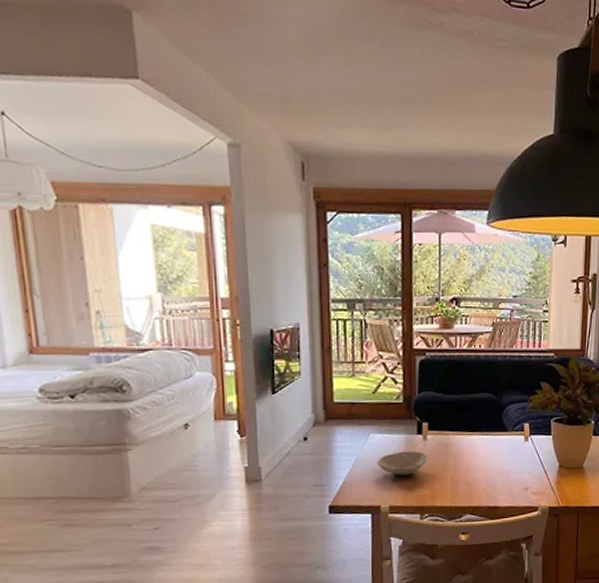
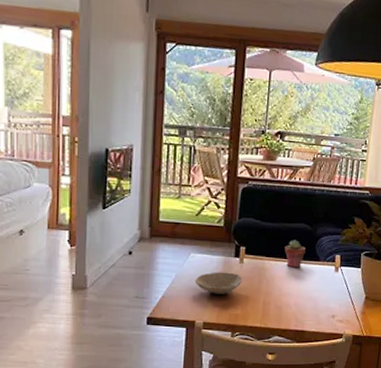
potted succulent: none [470,411,492,441] -> present [284,240,306,268]

